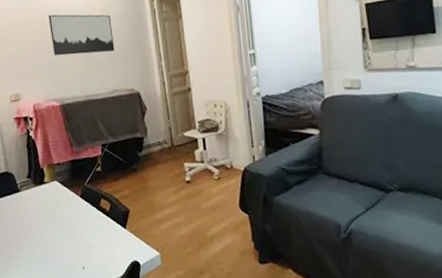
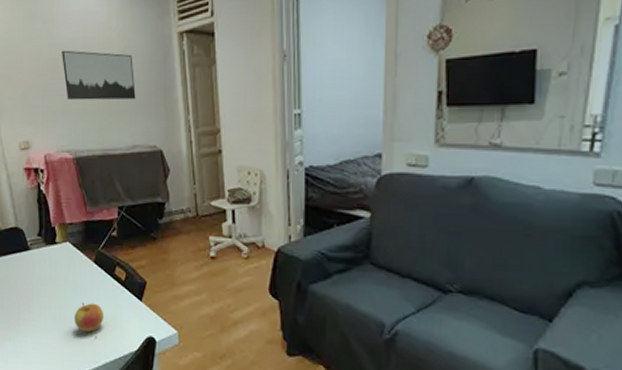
apple: none [62,235,91,264] -> present [74,302,104,333]

